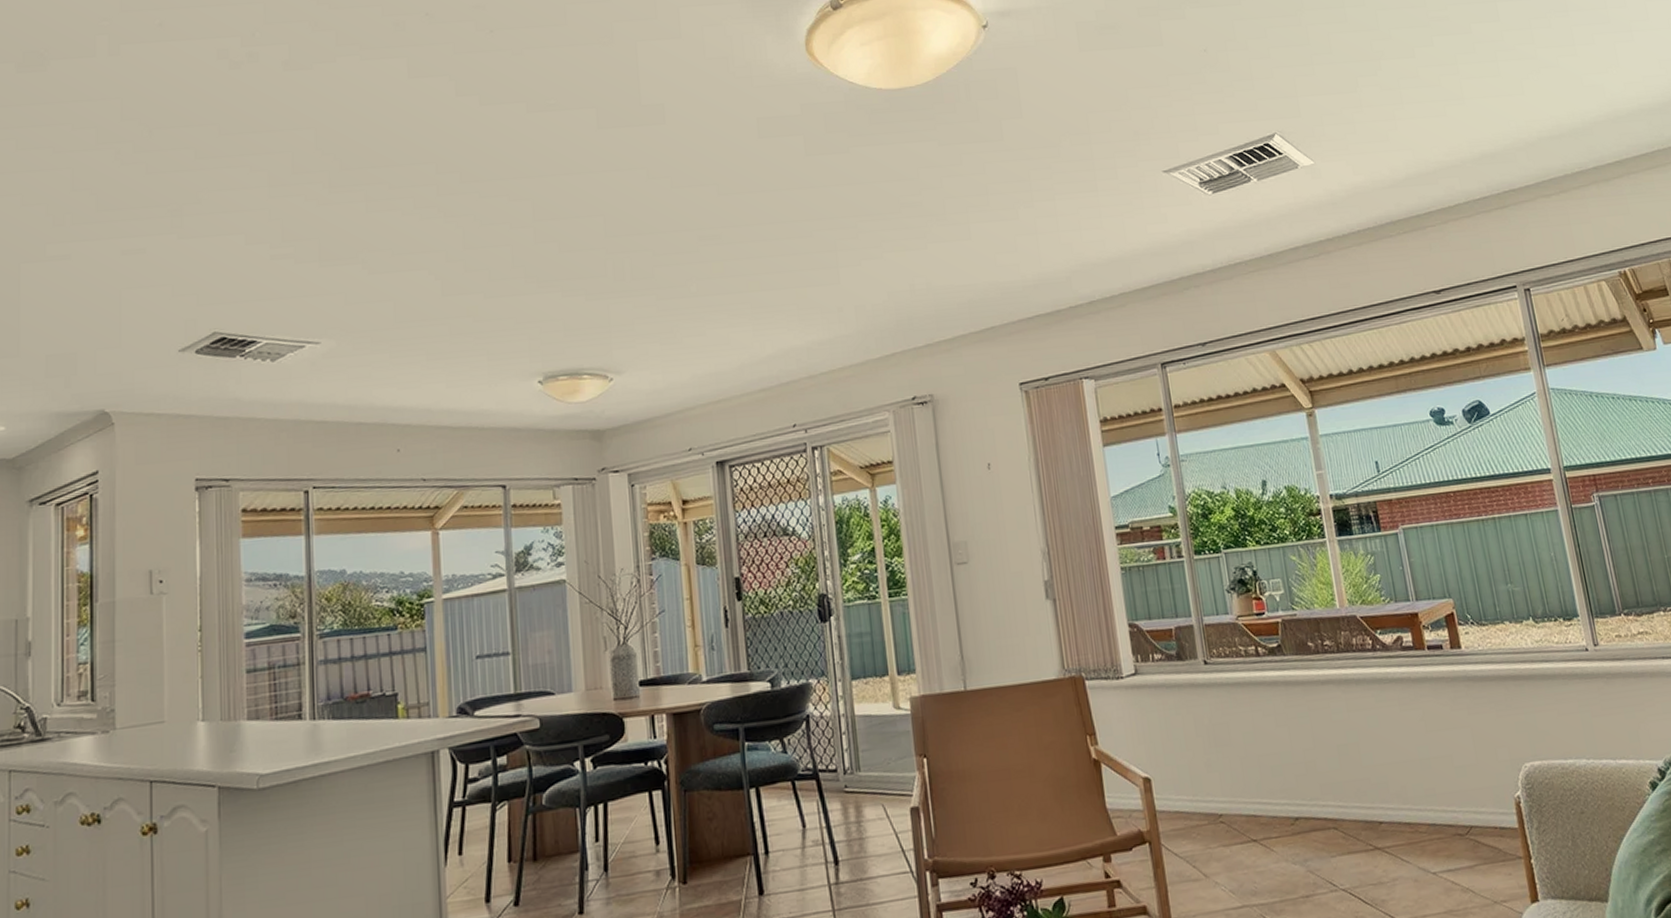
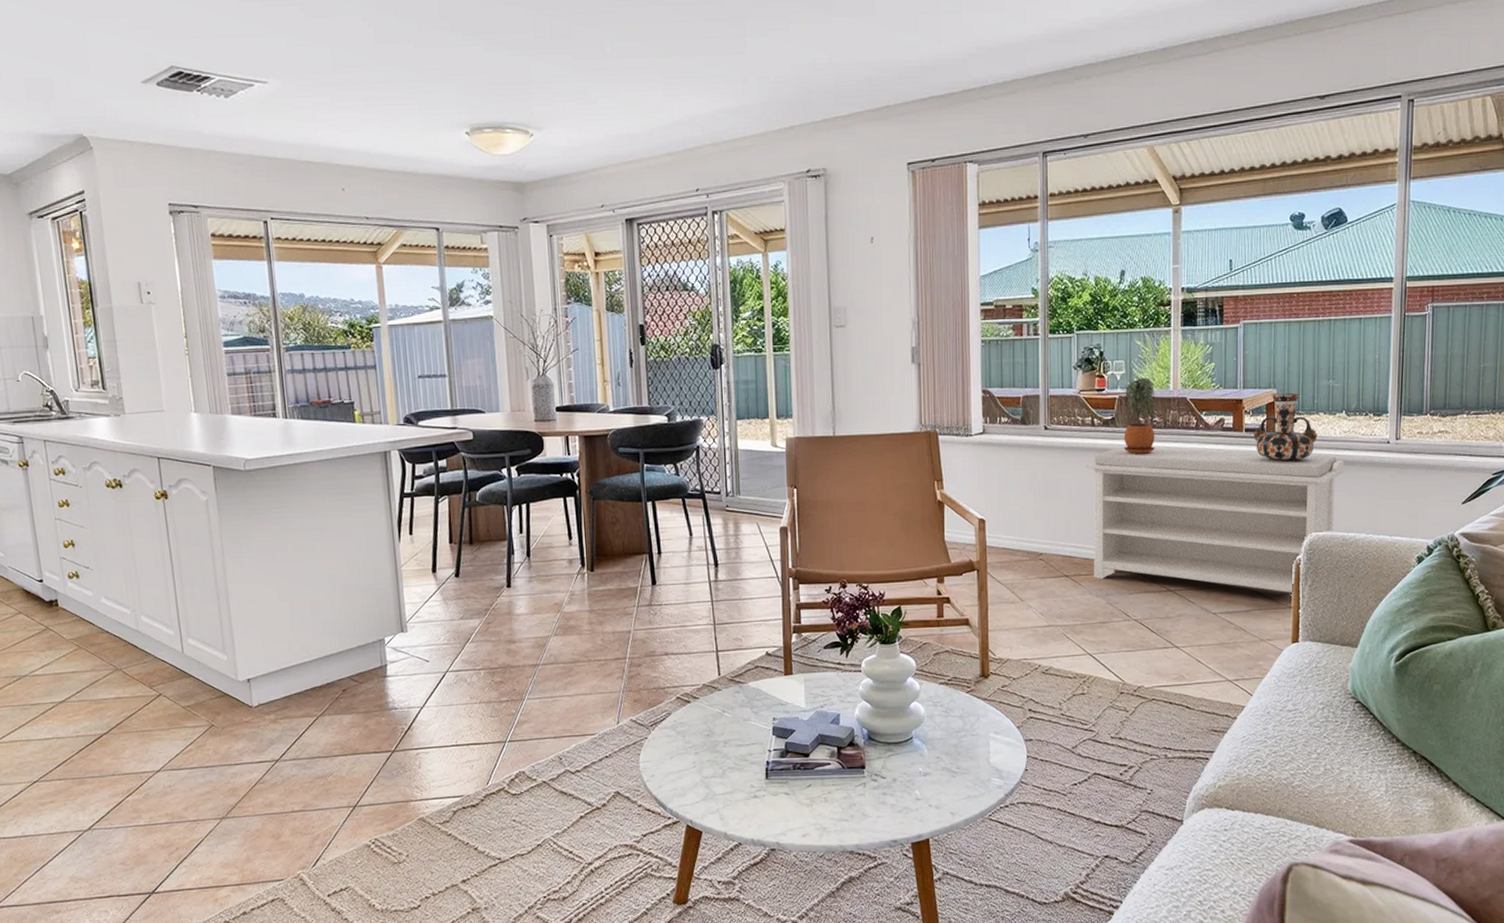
bench: none [1258,670,1549,841] -> present [1087,447,1345,593]
potted plant: none [1287,596,1332,686] -> present [1123,377,1156,454]
decorative vase: none [1437,601,1508,682] -> present [1253,392,1318,462]

